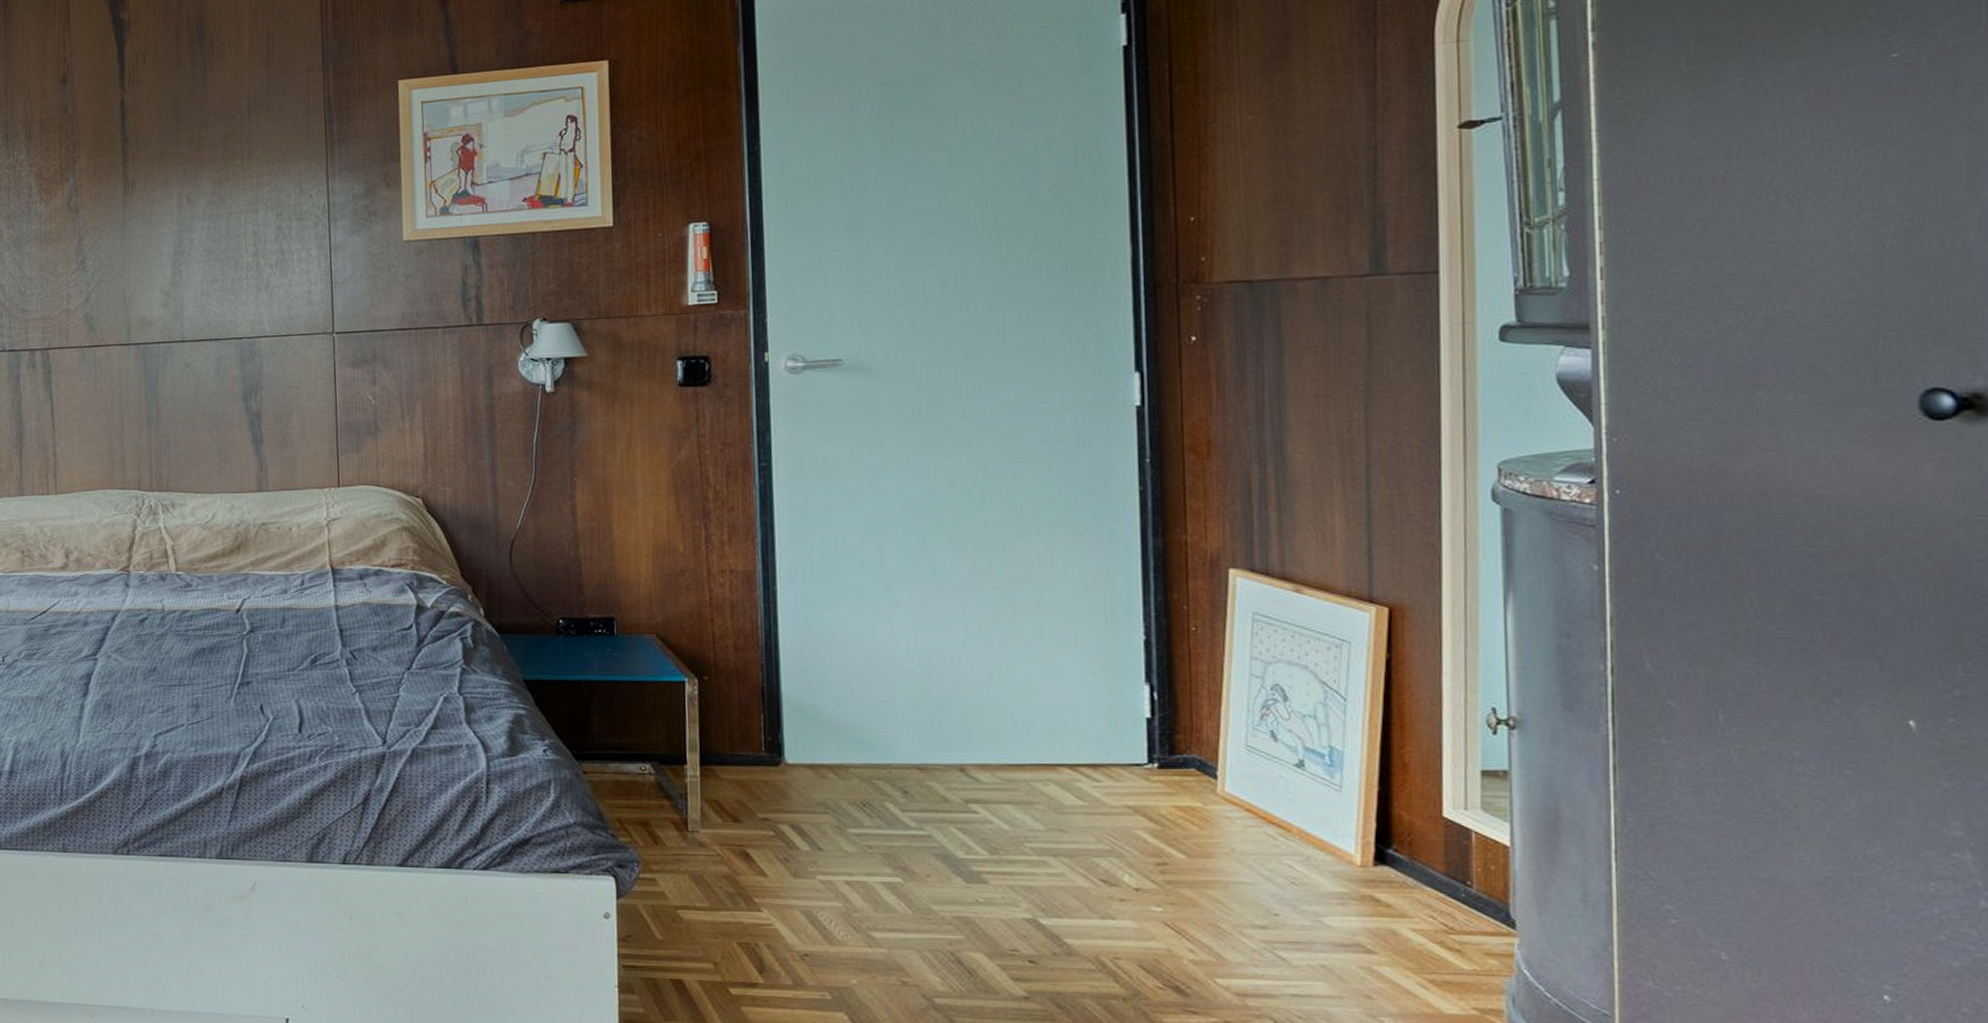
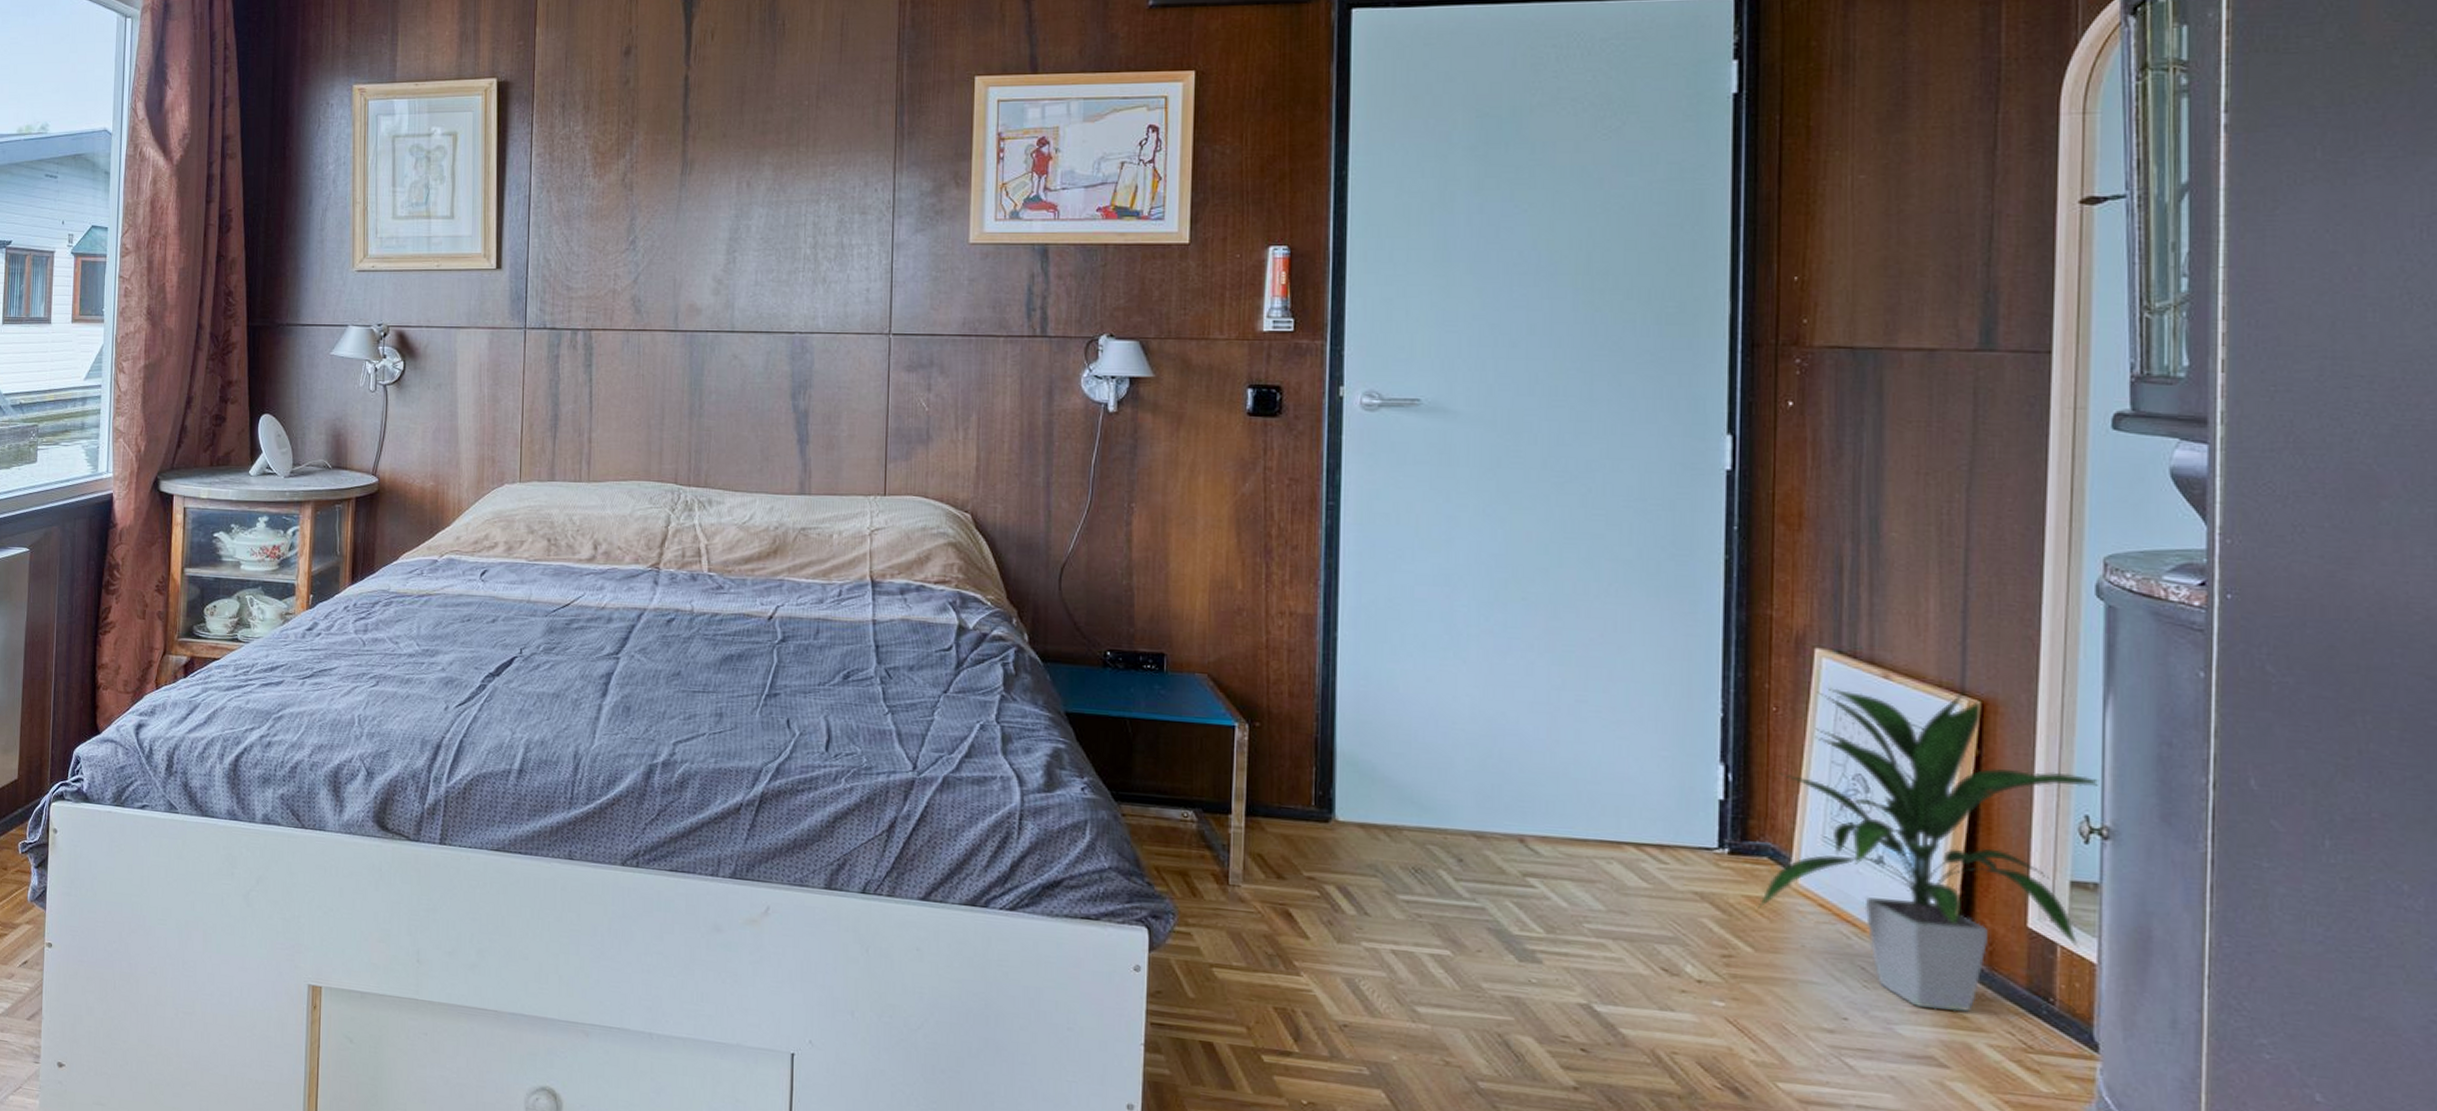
indoor plant: none [1188,597,1503,901] -> present [1757,687,2098,1012]

